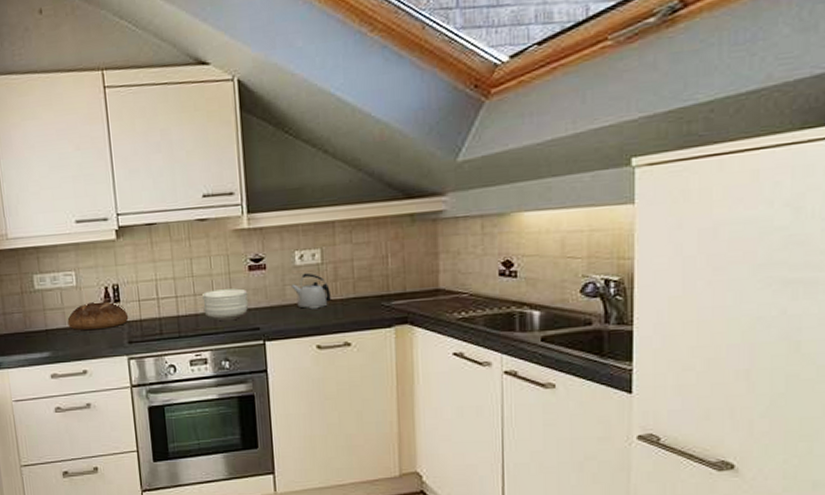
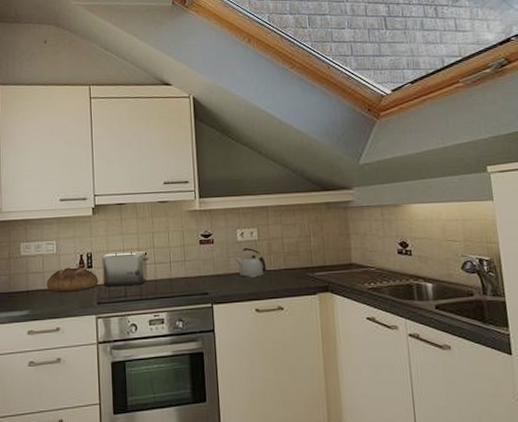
toaster: none [130,281,187,323] -> present [101,252,149,286]
bowl: present [201,288,249,322] -> none [160,259,200,287]

